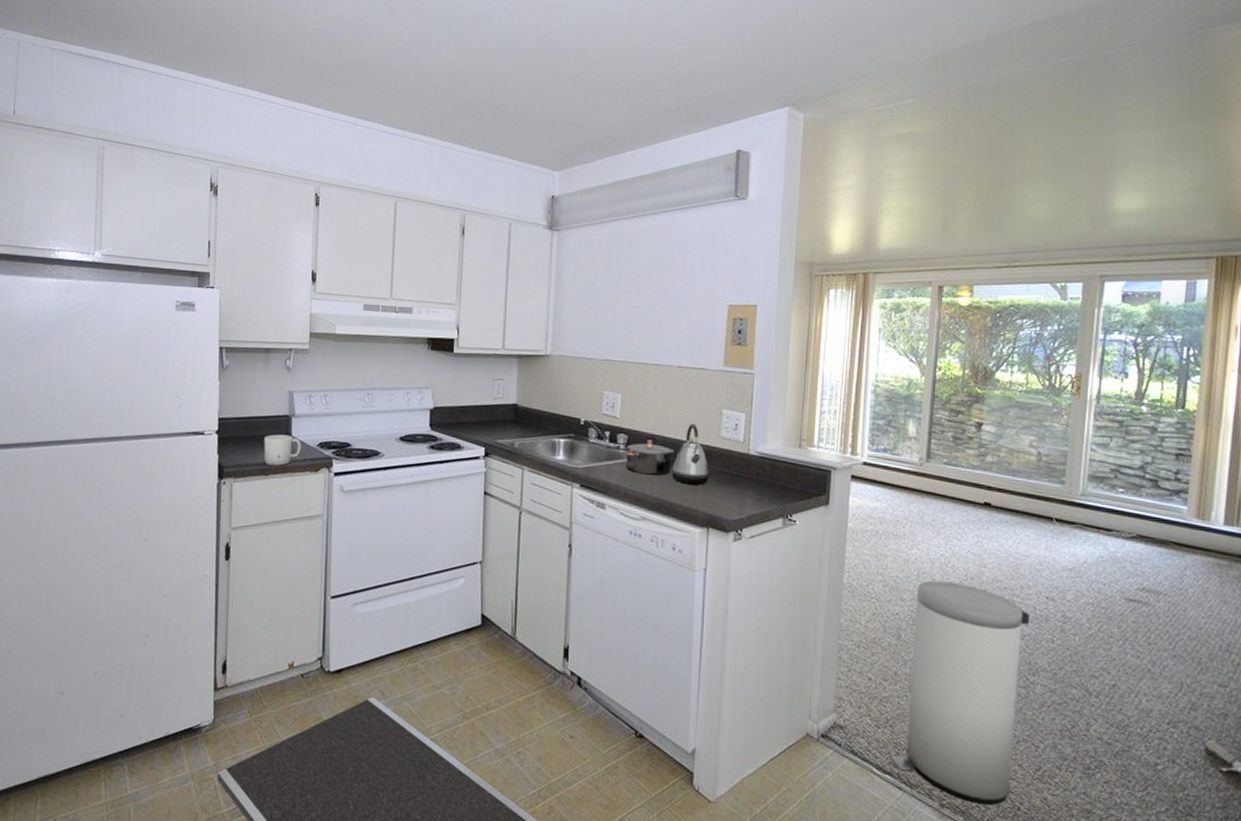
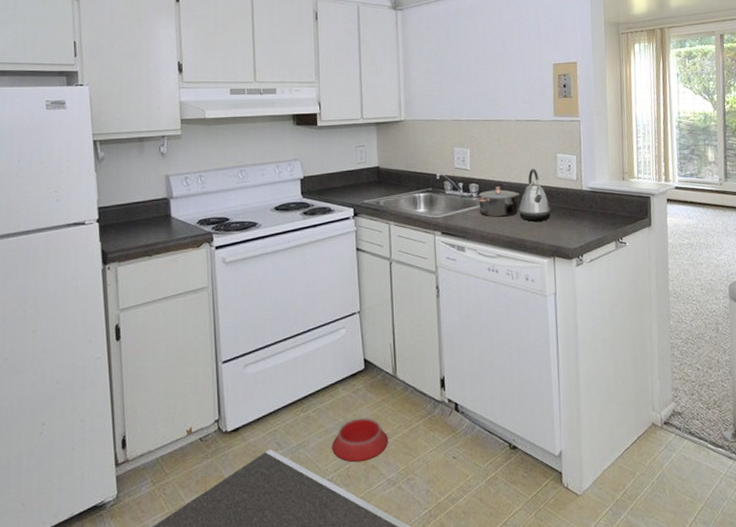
mug: present [263,434,302,466] -> none [145,216,182,246]
pet bowl: none [438,677,501,726] -> present [332,417,389,463]

